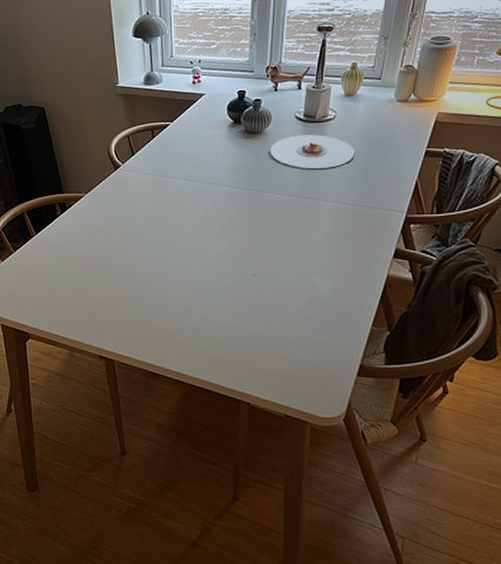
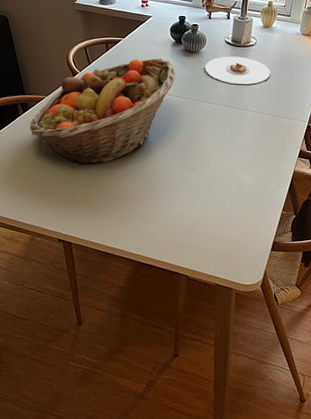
fruit basket: none [68,143,233,272] -> present [30,58,175,166]

